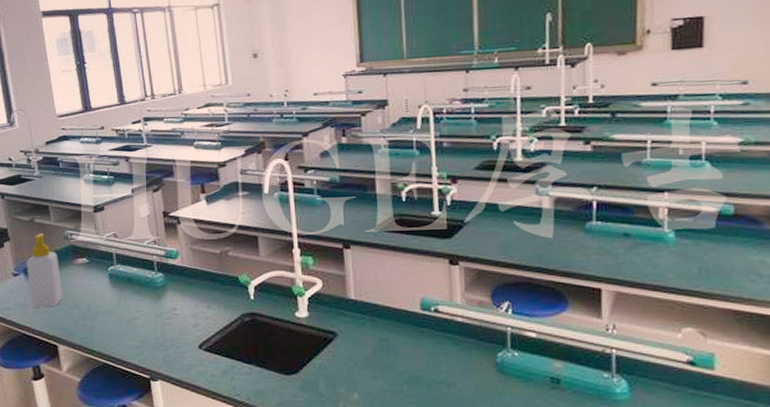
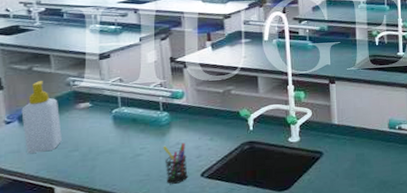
pen holder: none [159,309,185,354] -> present [163,143,188,184]

